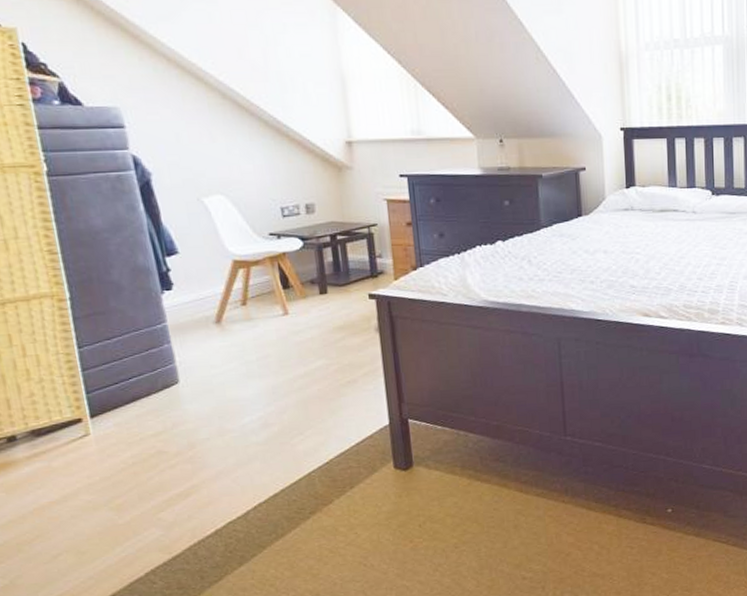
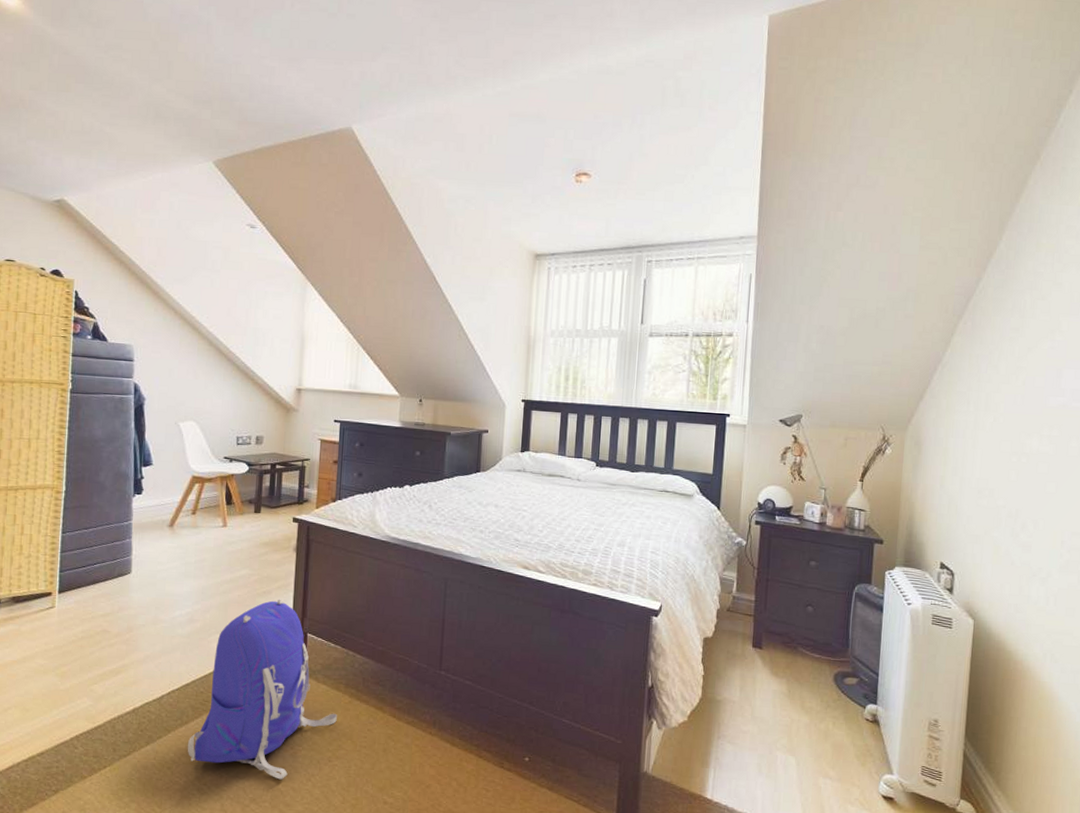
backpack: none [288,386,457,576] -> present [187,599,337,780]

